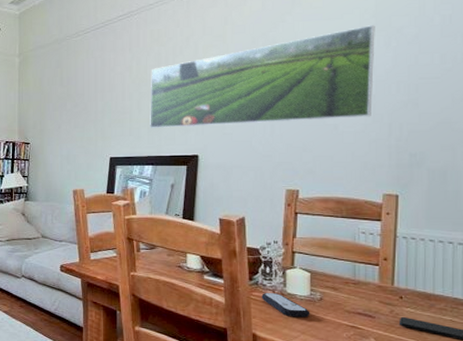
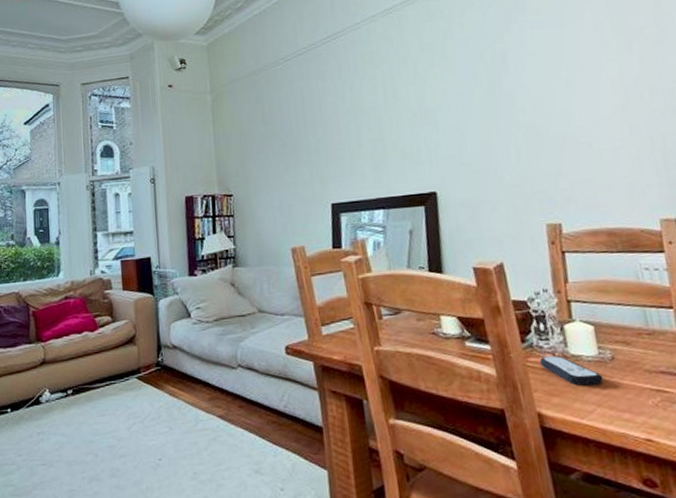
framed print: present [150,25,375,128] -> none [367,27,628,165]

